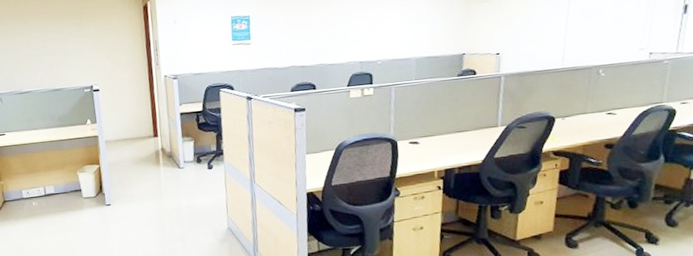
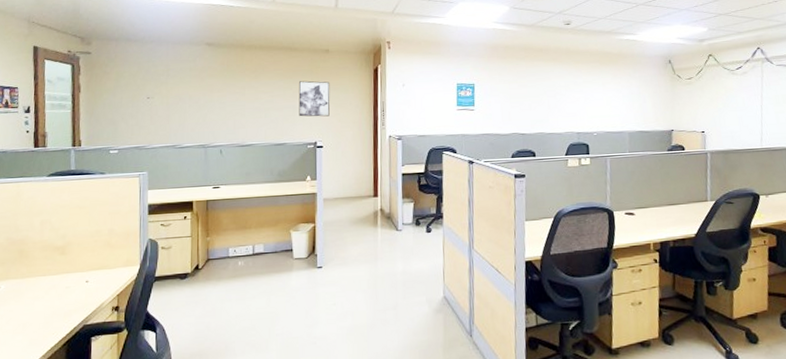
wall art: none [68,22,103,61] -> present [298,80,330,117]

